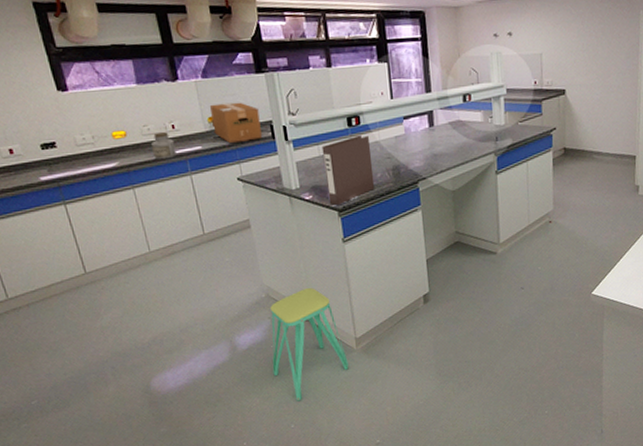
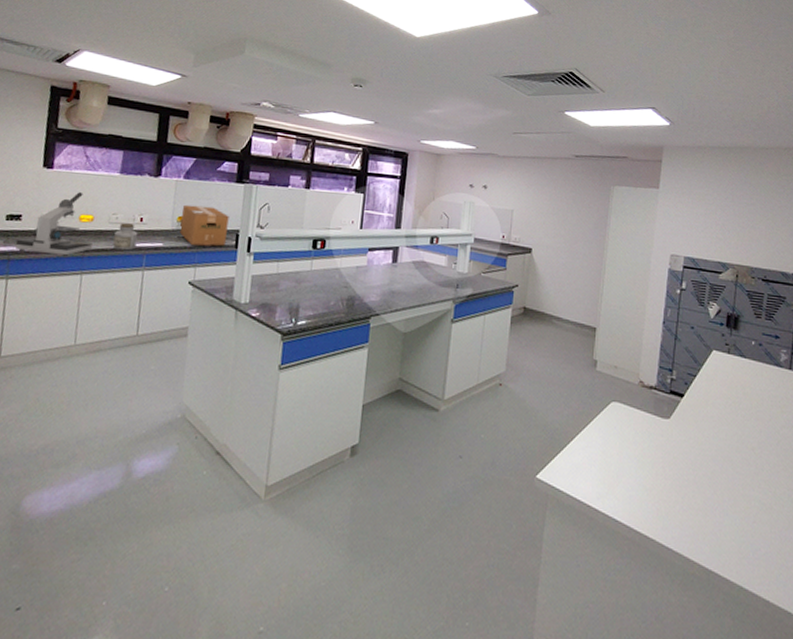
microscope: none [59,110,134,178] -> present [15,192,92,257]
stool: present [270,288,349,401] -> none [163,415,252,556]
binder: present [321,135,375,206] -> none [275,258,331,329]

